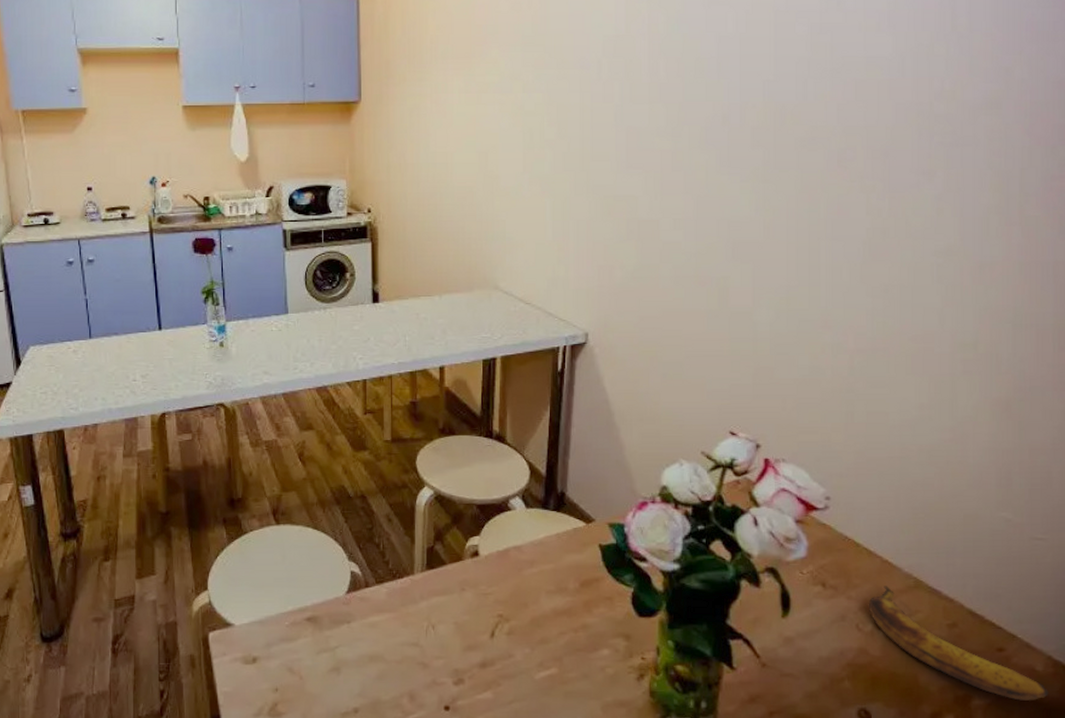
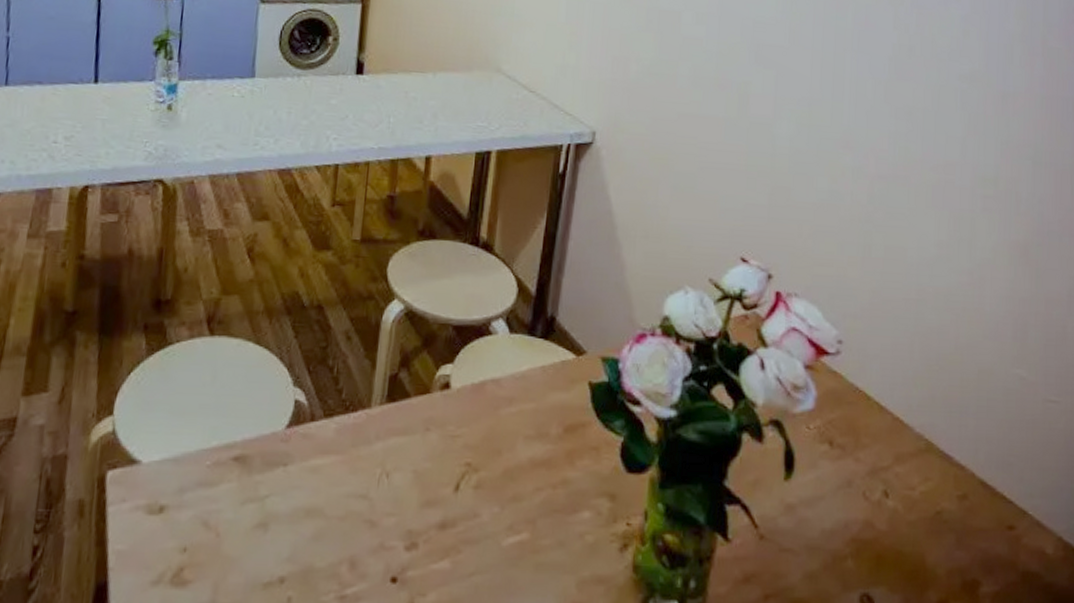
banana: present [868,586,1048,701] -> none [876,447,1058,589]

